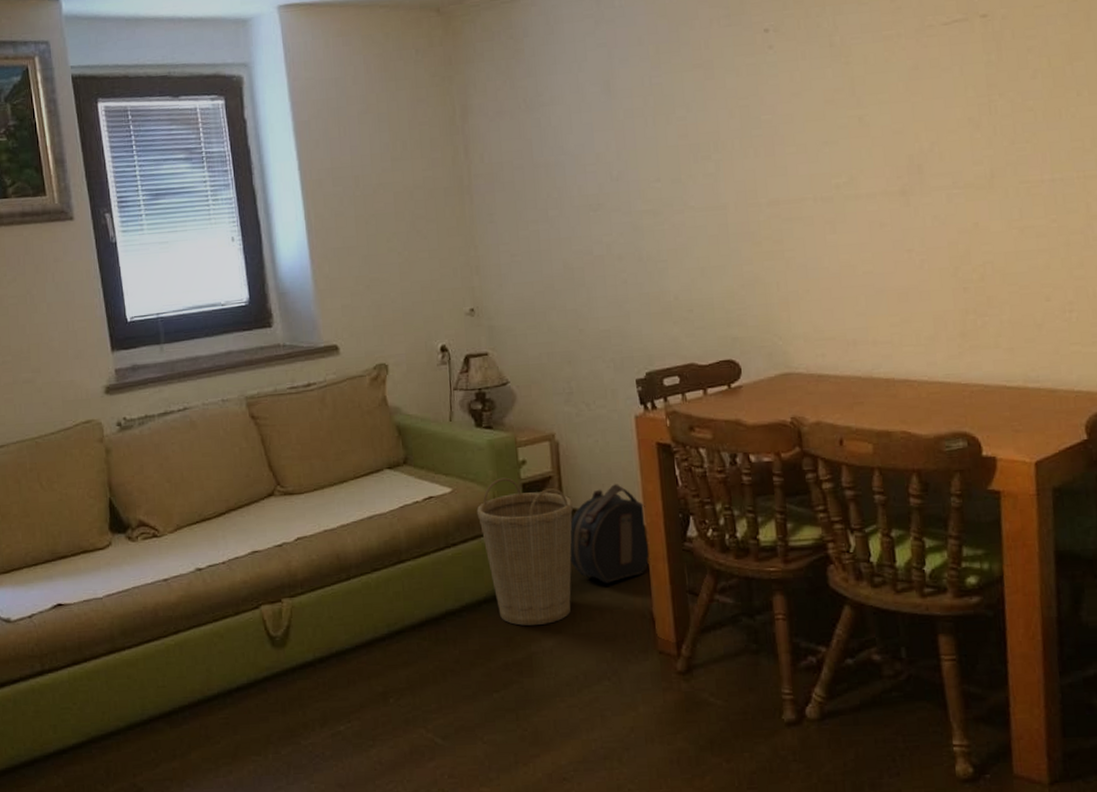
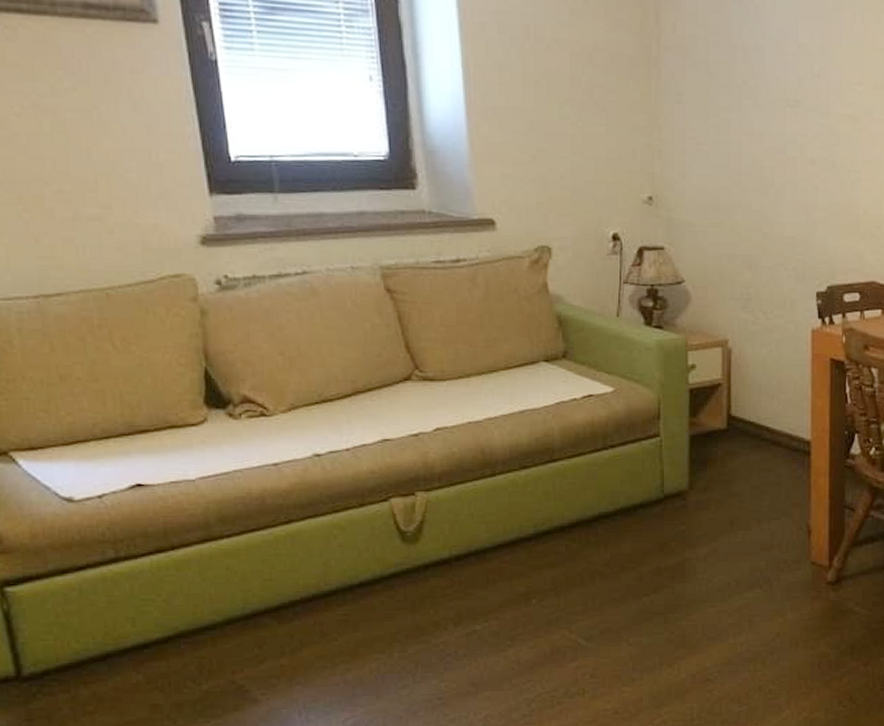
basket: present [476,477,573,626] -> none [639,381,740,532]
hat box: present [570,484,651,584] -> none [733,397,813,495]

